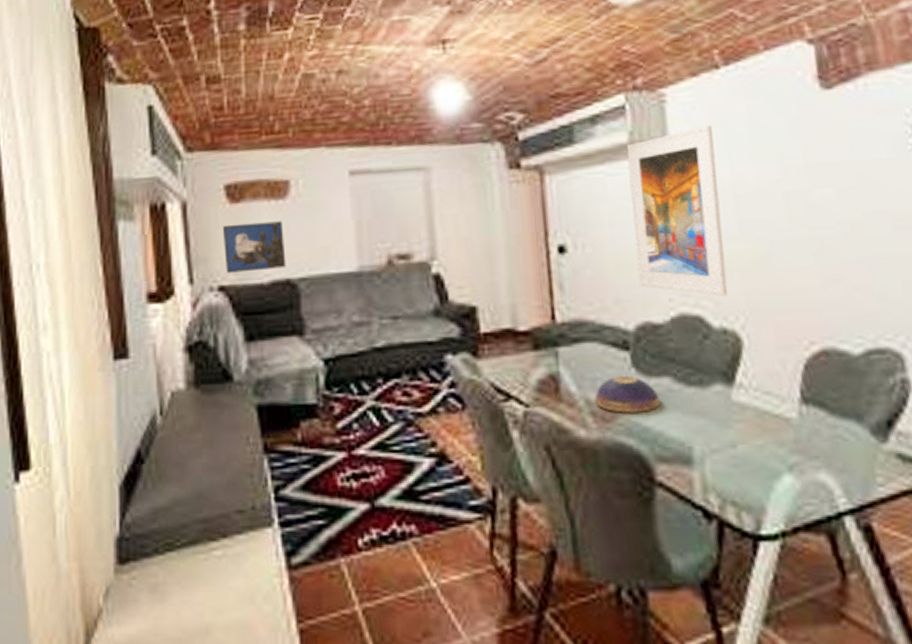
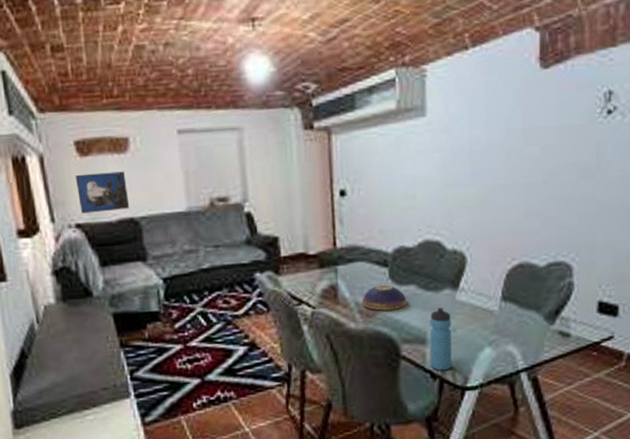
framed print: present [626,124,728,296] -> none [394,95,460,227]
water bottle: none [695,411,735,508] -> present [430,308,452,371]

